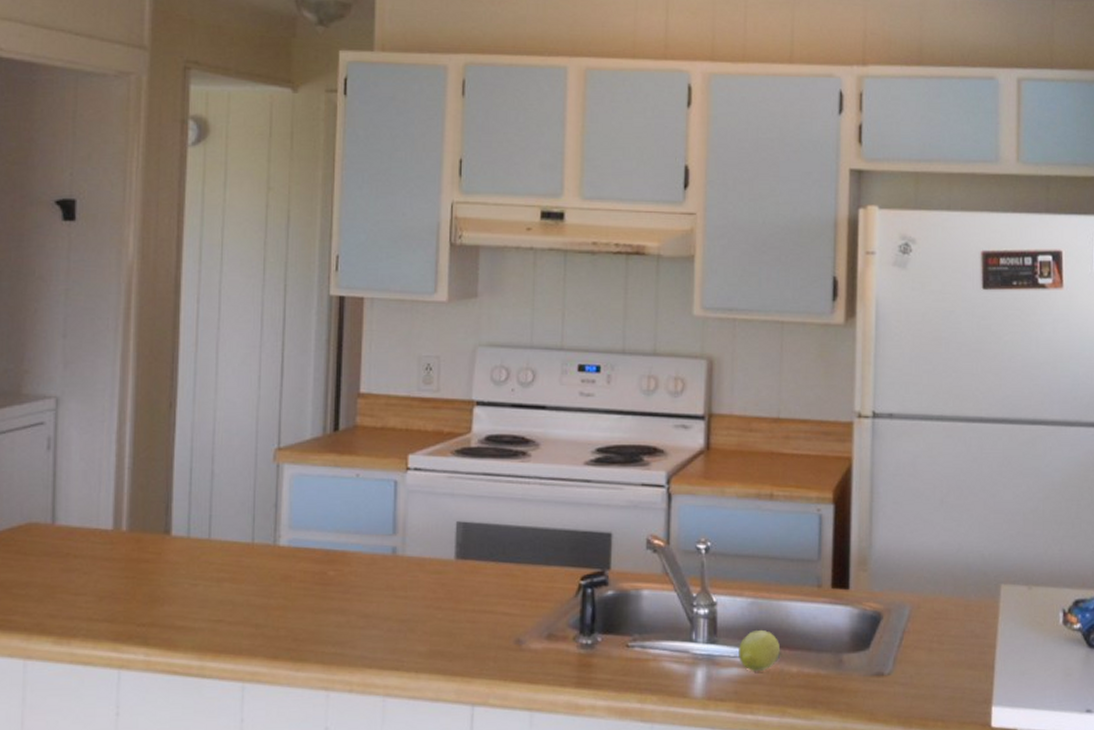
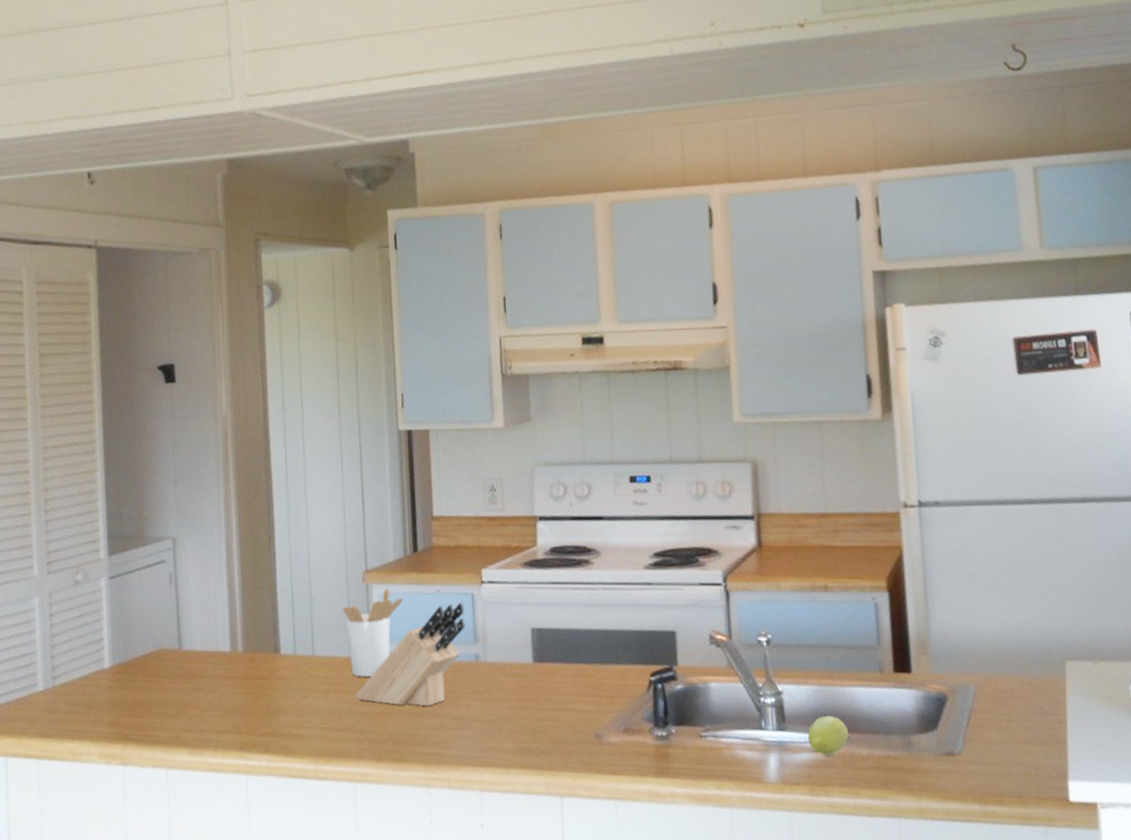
utensil holder: none [248,470,319,566] -> present [343,589,404,677]
knife block: none [253,488,385,602] -> present [355,601,465,707]

